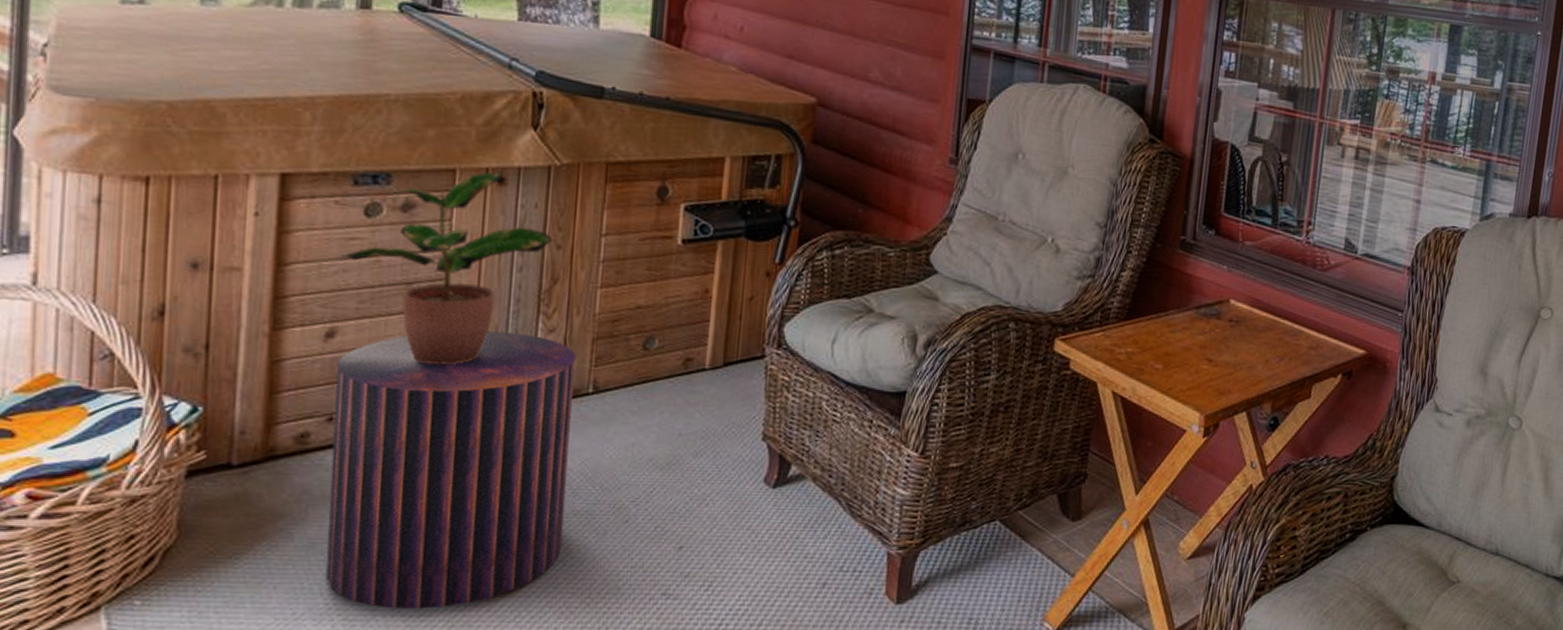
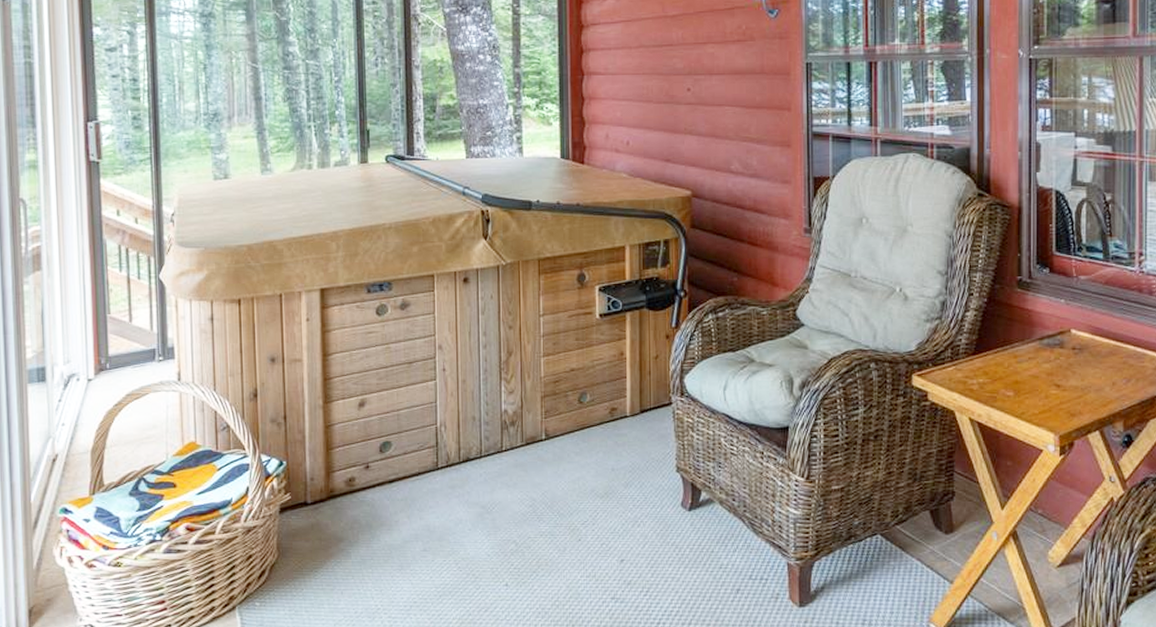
stool: present [326,331,576,609] -> none [368,395,535,609]
potted plant: present [341,171,553,366] -> none [364,274,506,423]

